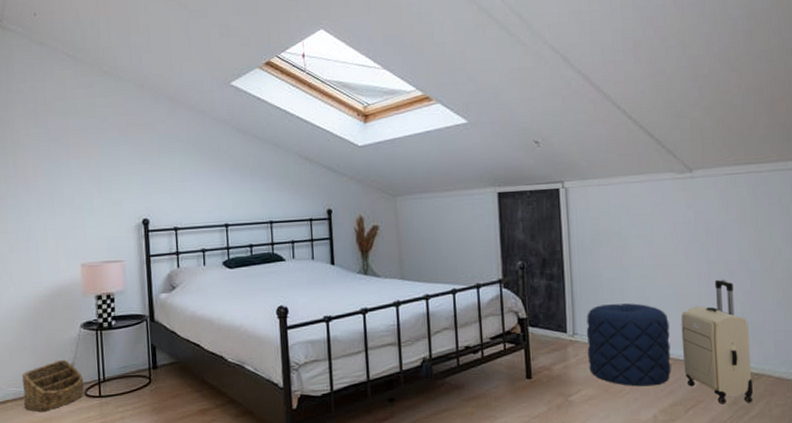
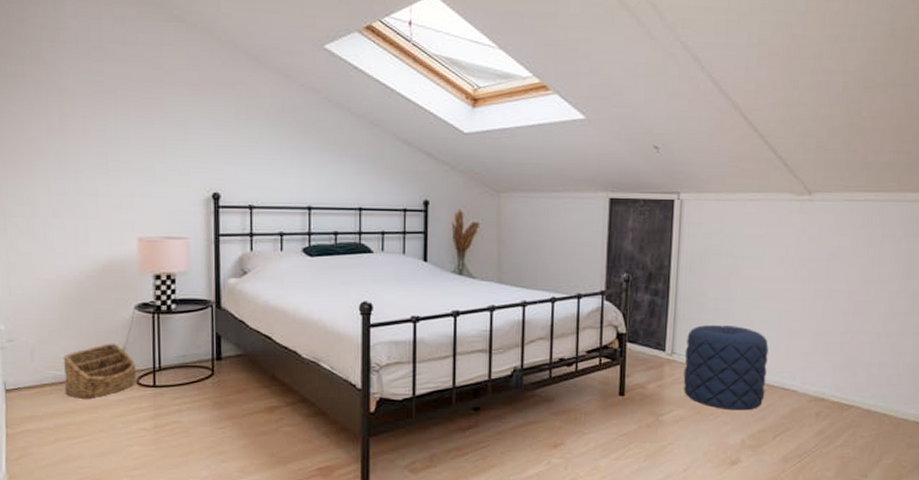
suitcase: present [681,279,753,404] -> none [777,308,846,433]

